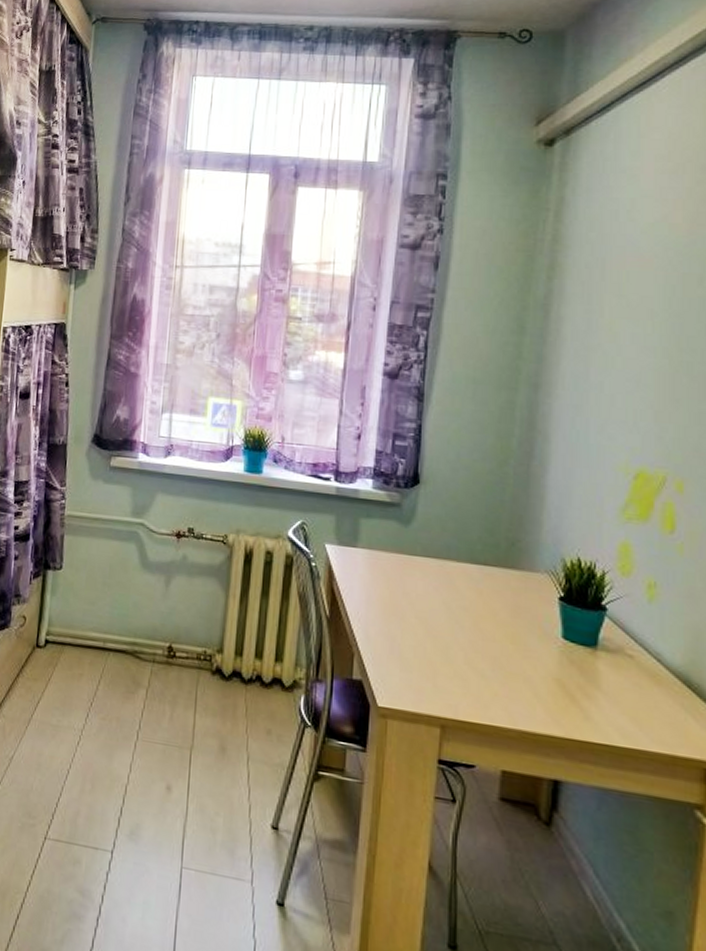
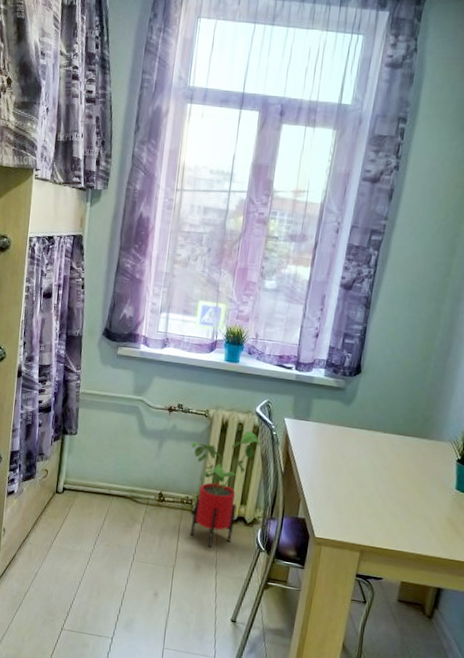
house plant: none [206,561,299,722] -> present [190,430,262,548]

